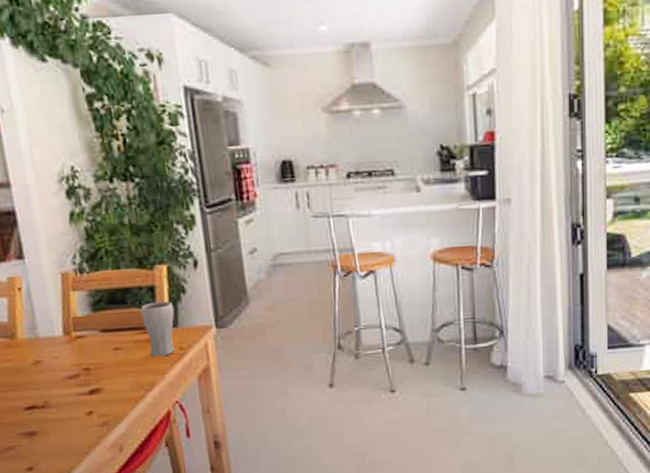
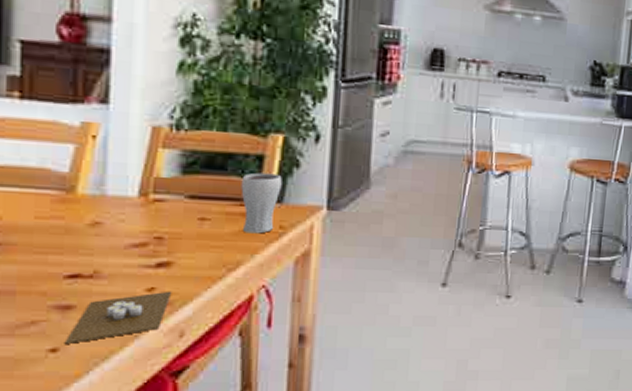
candle: none [36,413,107,463] -> present [64,291,172,344]

